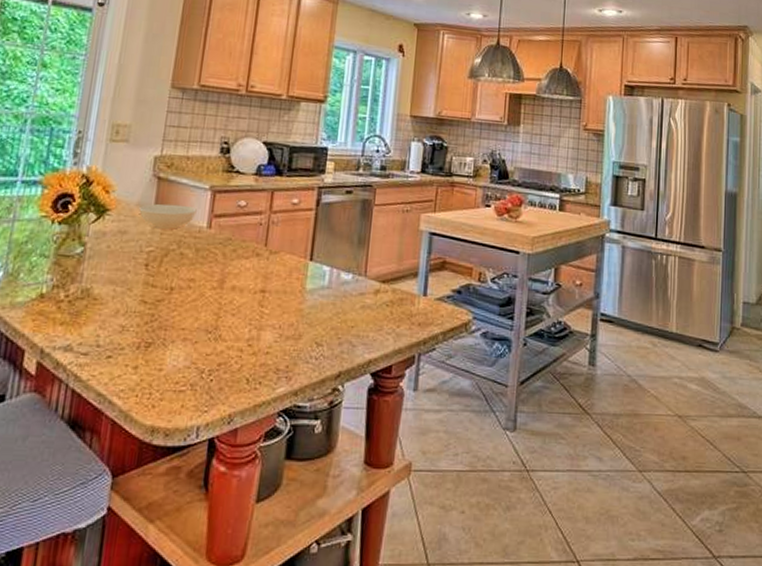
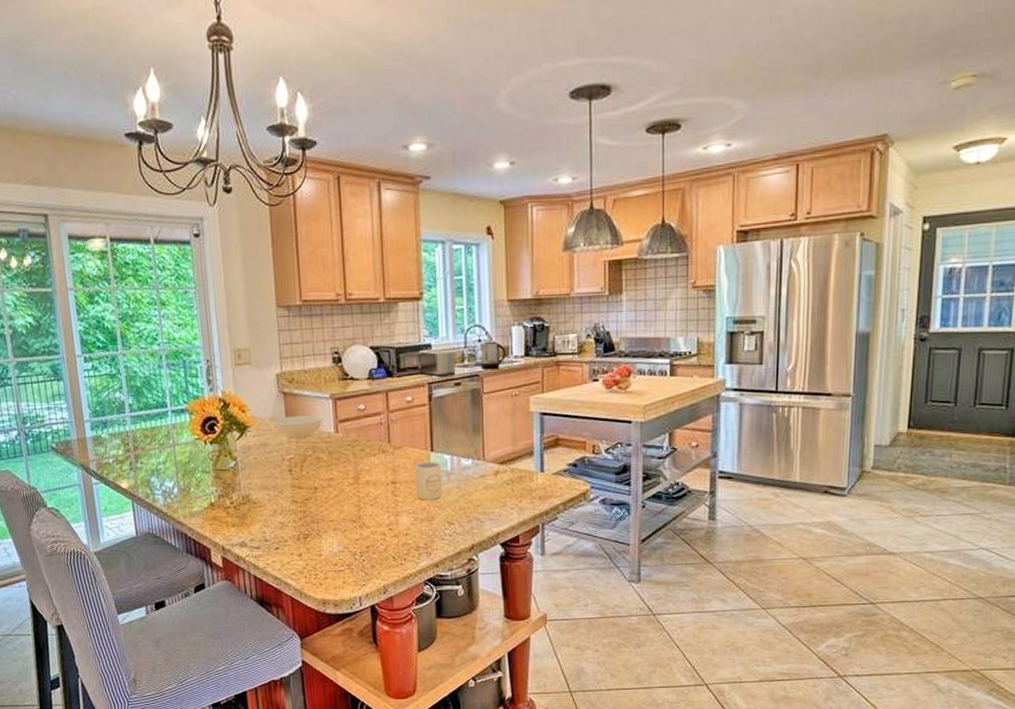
mug: none [285,271,328,316] -> present [414,461,451,500]
toaster: none [311,152,351,184] -> present [418,349,456,378]
kettle: none [375,153,403,183] -> present [479,341,506,370]

